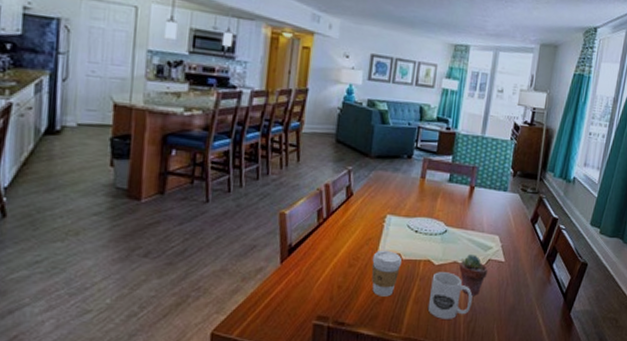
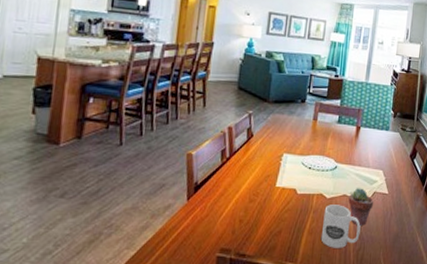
coffee cup: present [371,249,402,297] -> none [269,185,297,229]

